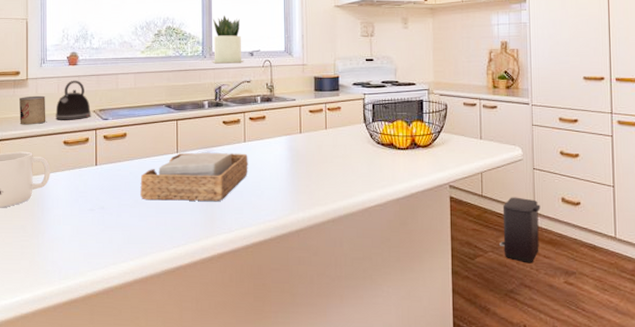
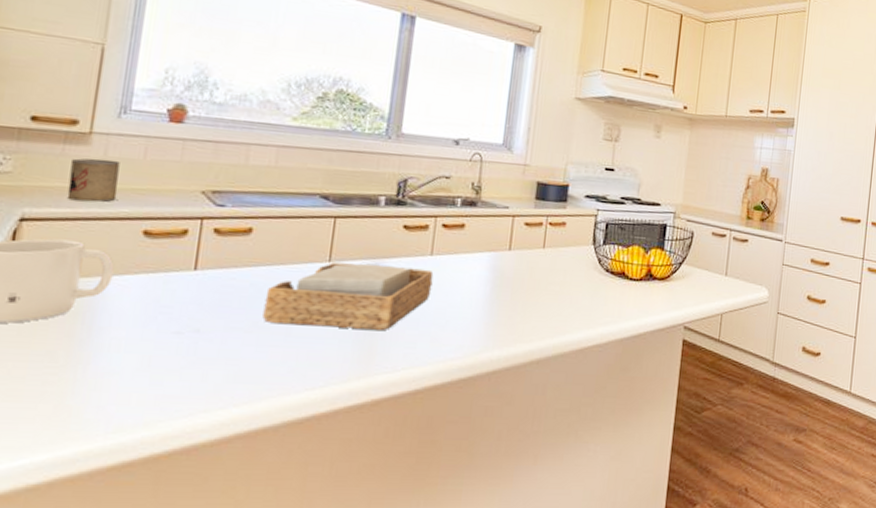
kettle: present [54,80,91,120] -> none [133,143,198,202]
planter: present [212,15,245,64] -> none [398,87,446,153]
pedal bin: present [500,197,541,264] -> none [731,343,780,419]

